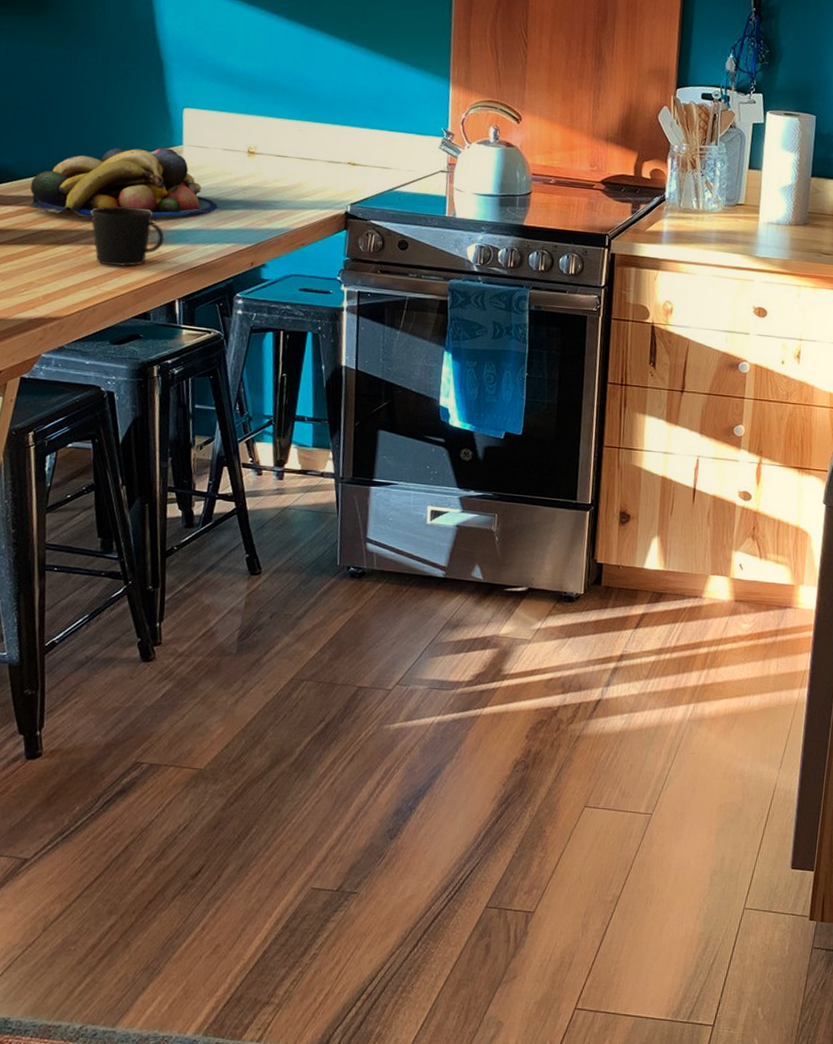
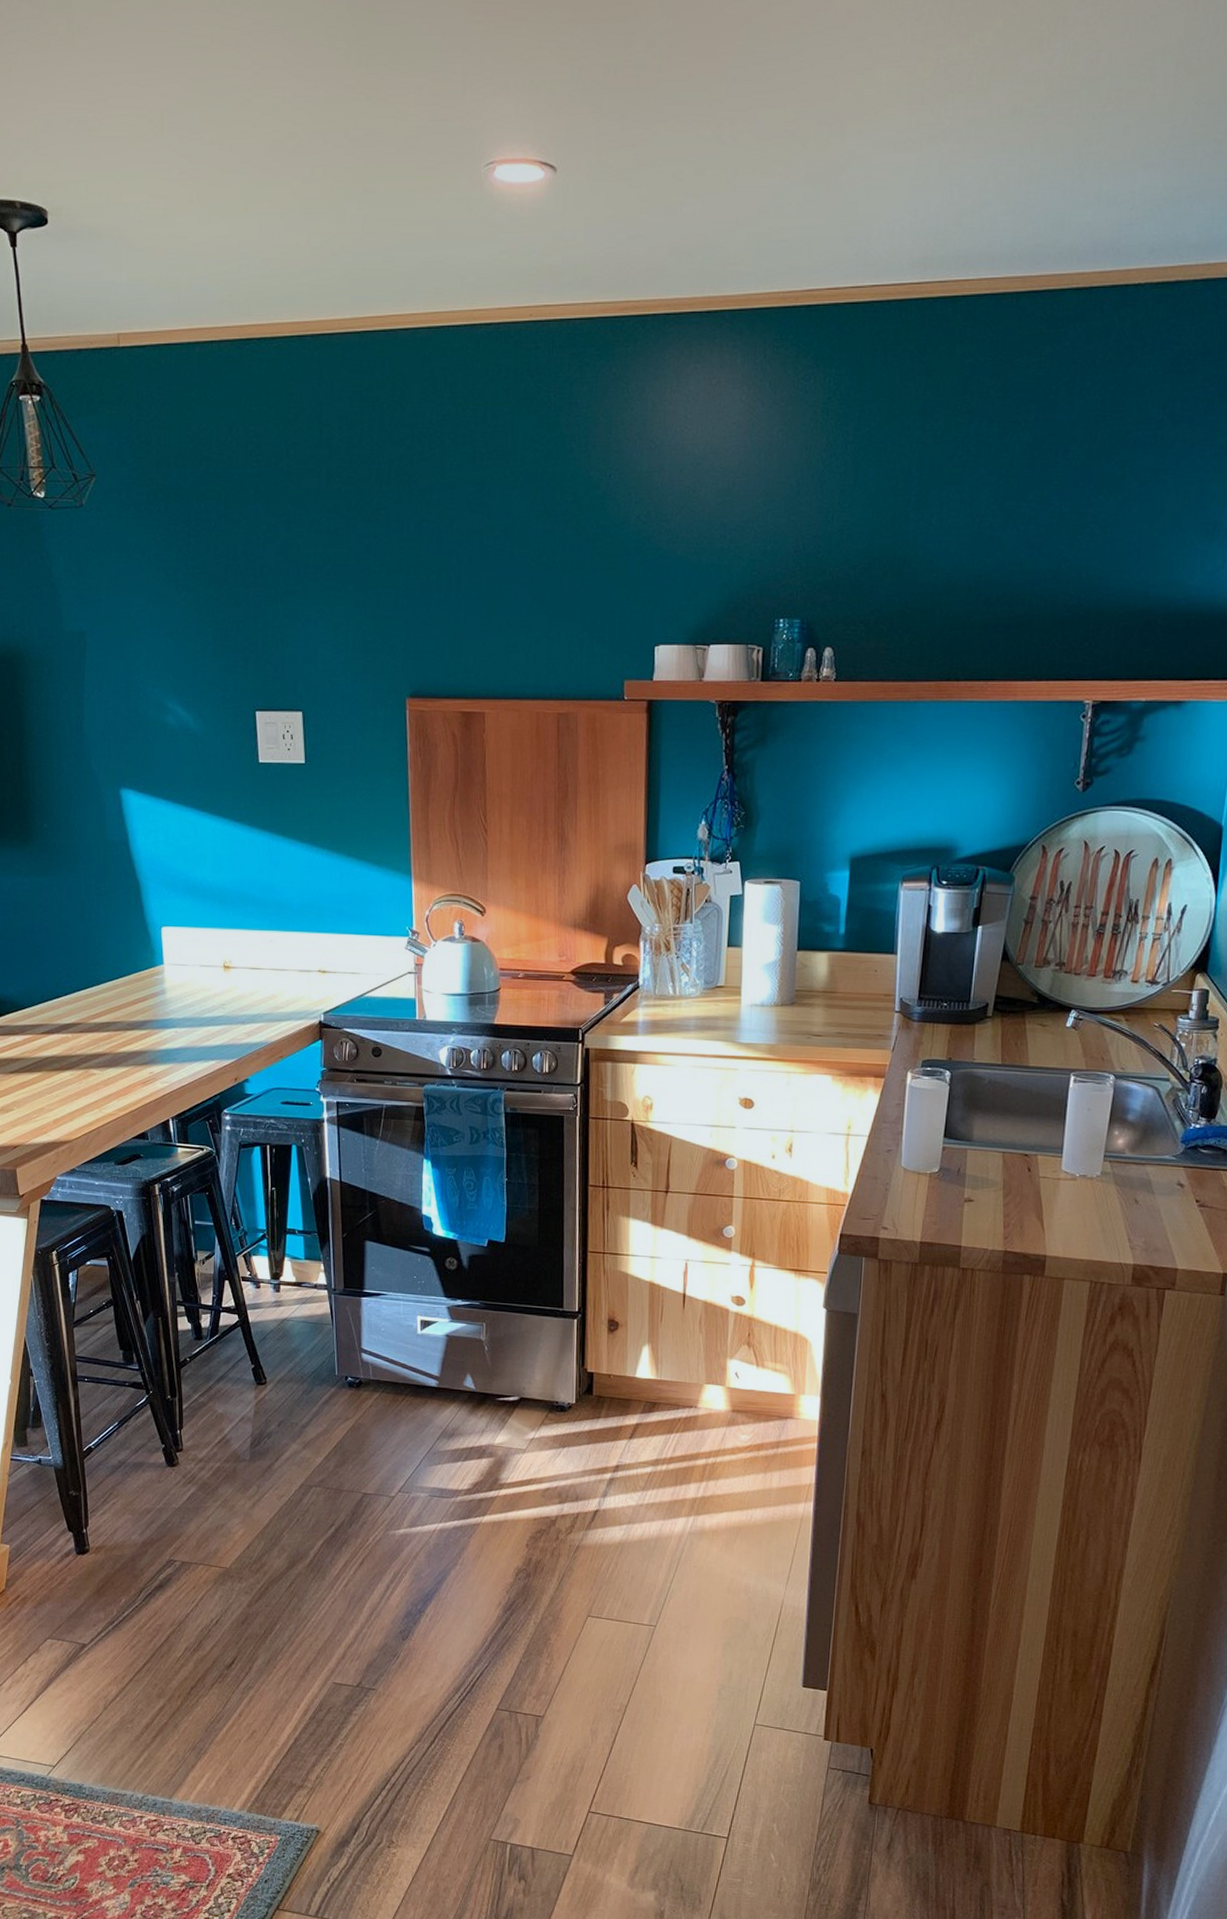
fruit bowl: present [29,147,218,218] -> none [34,968,200,1041]
cup: present [90,206,165,267] -> none [87,1029,155,1088]

